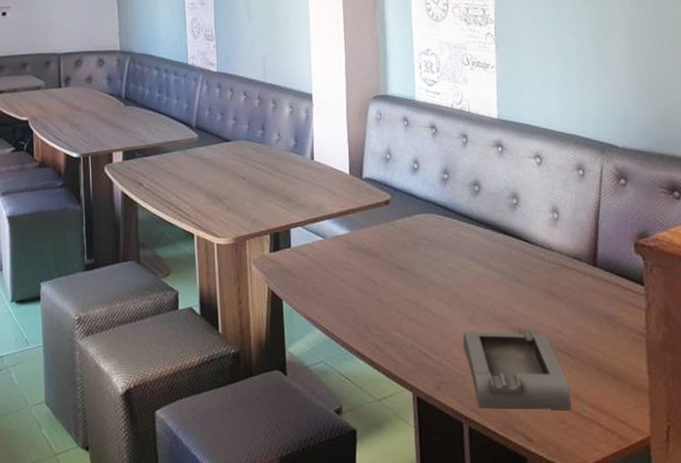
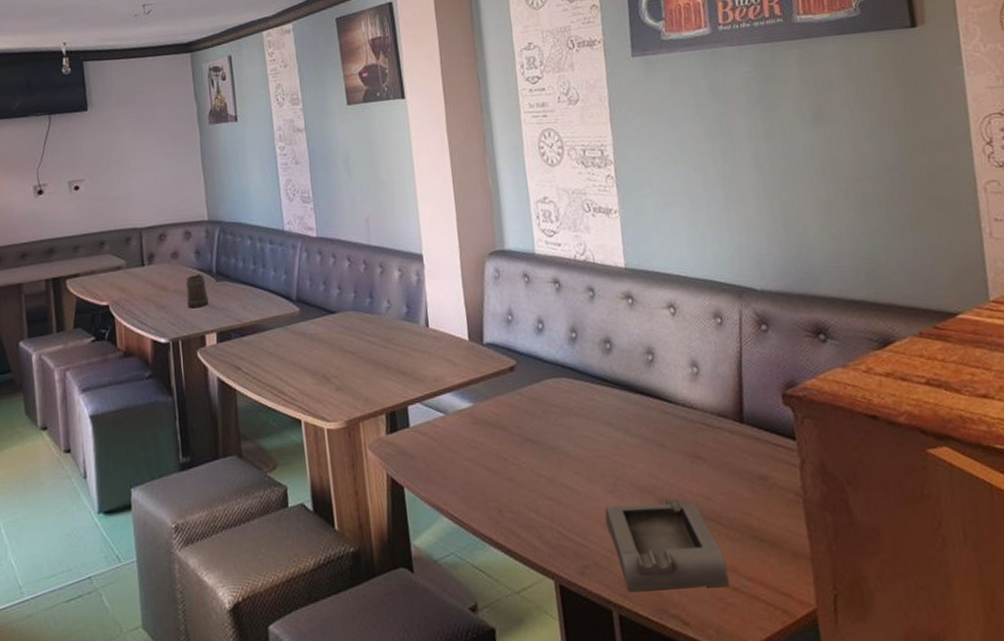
beer mug: none [98,97,117,128] -> present [186,273,209,309]

